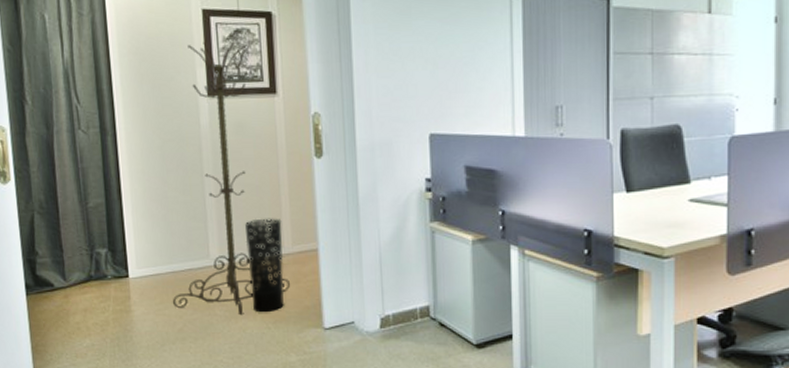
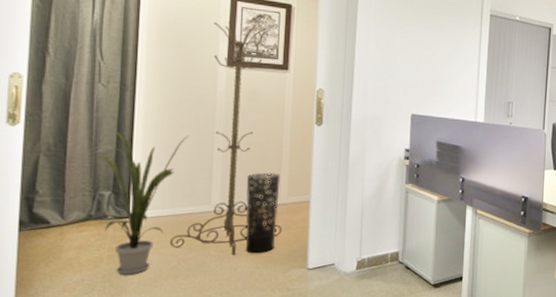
house plant: none [81,180,178,339] -> present [90,130,189,275]

